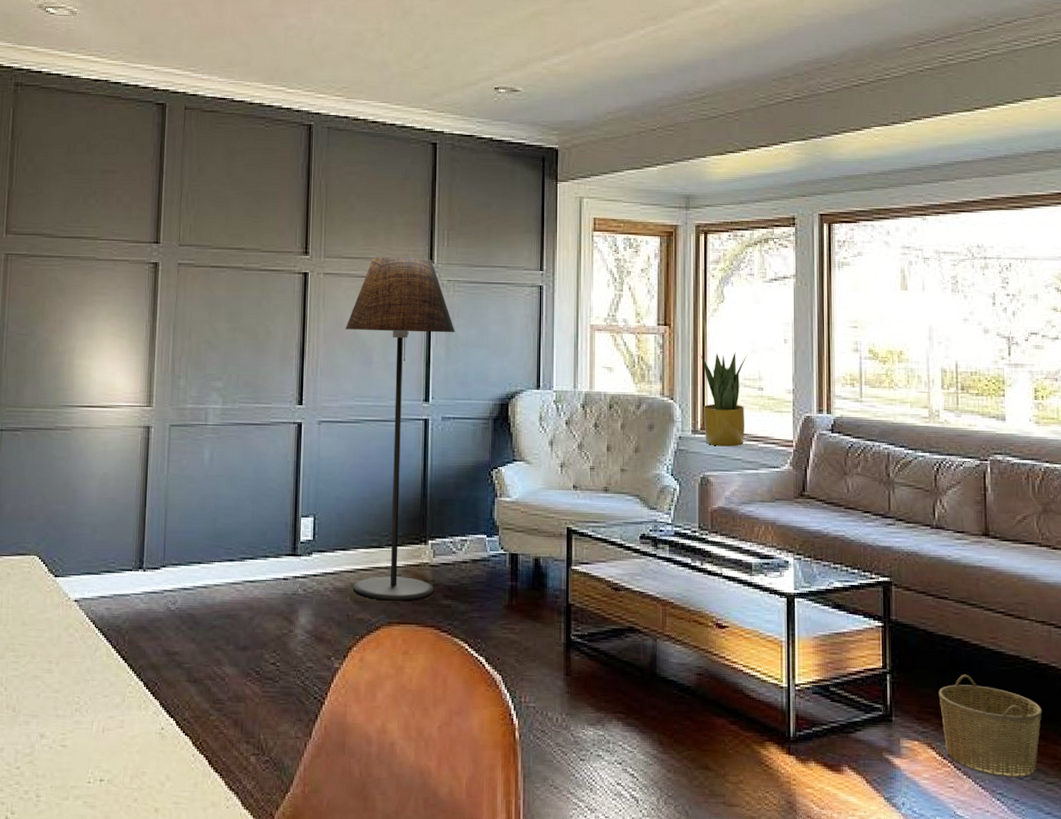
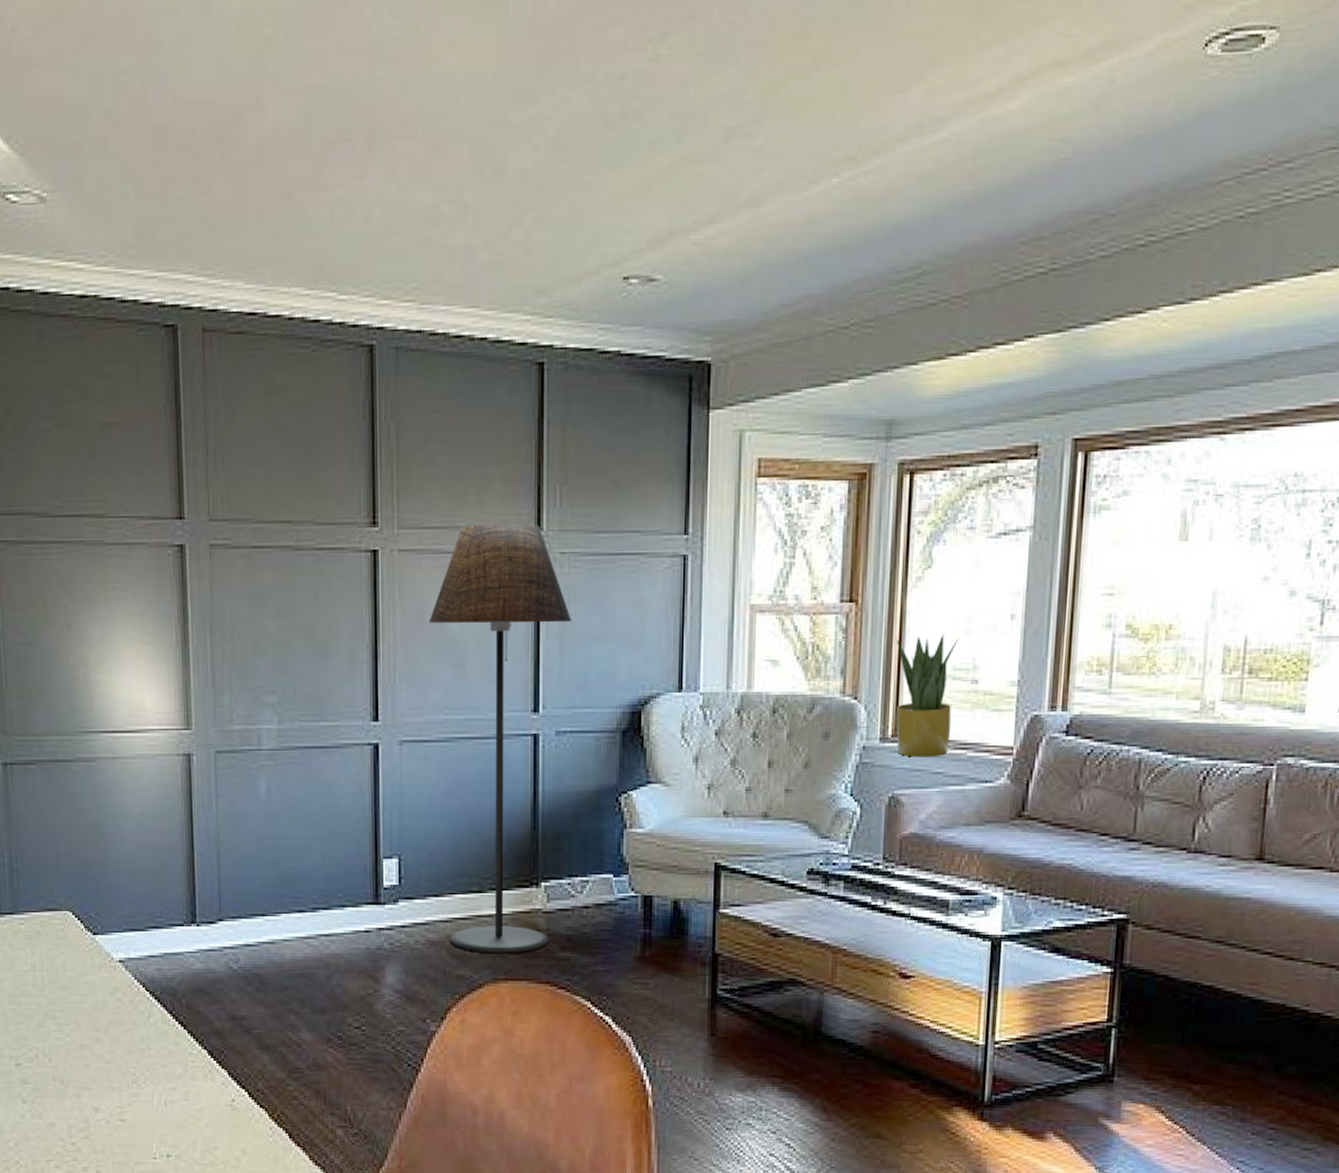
basket: present [938,674,1042,778] -> none [1175,1027,1307,1144]

